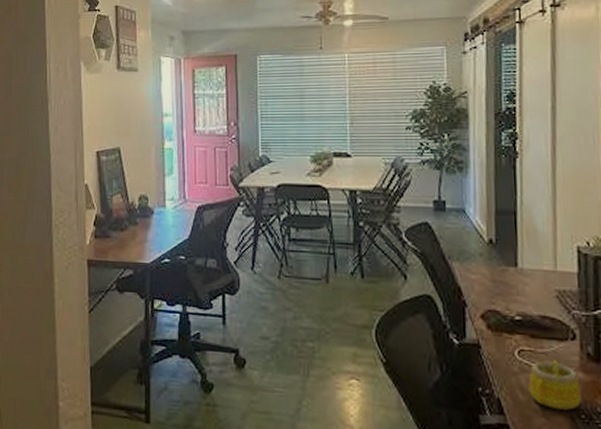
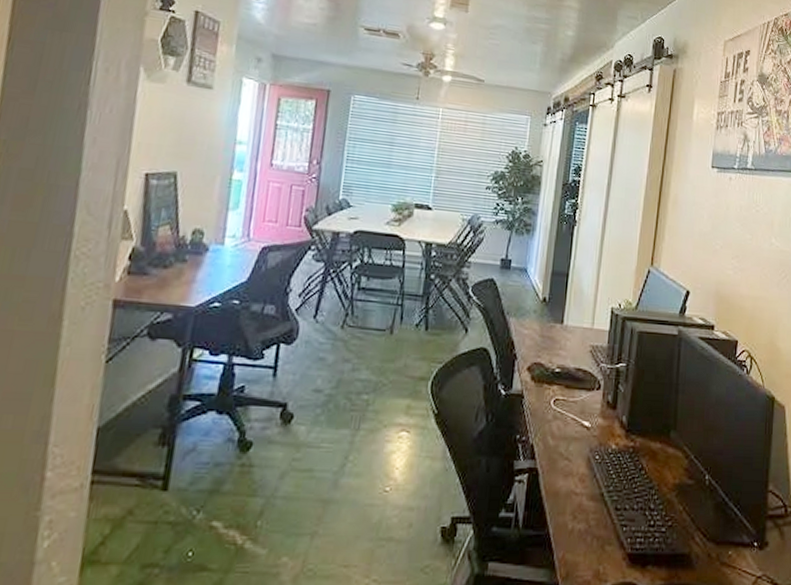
mug: present [528,357,582,410] -> none [558,405,599,452]

